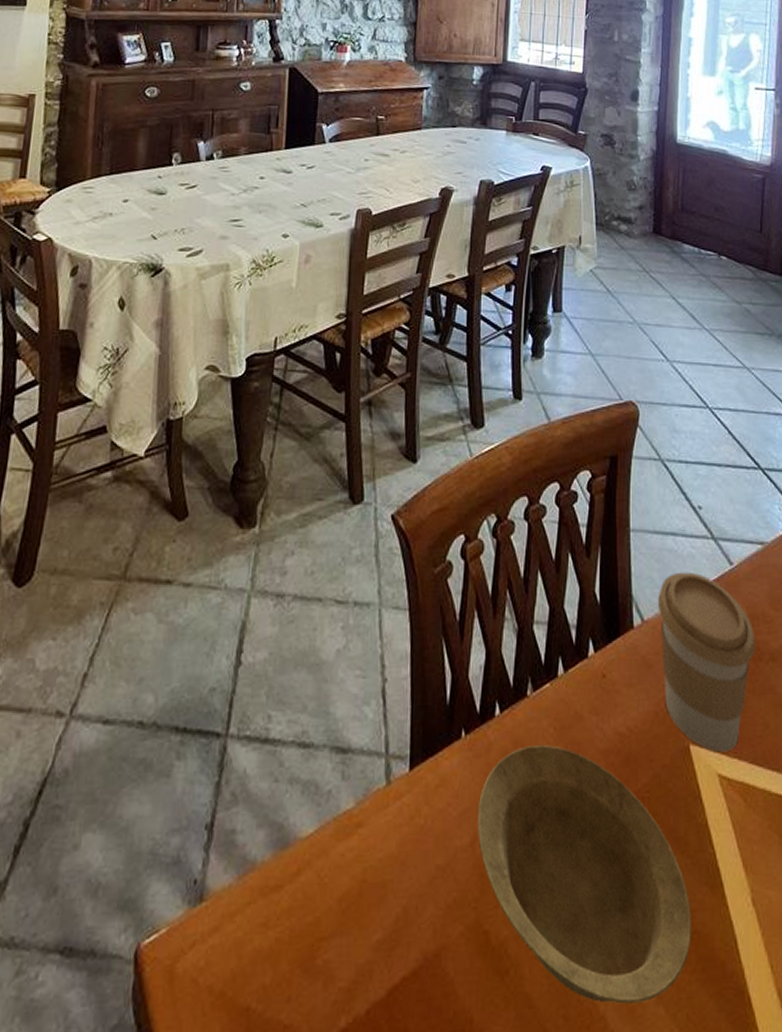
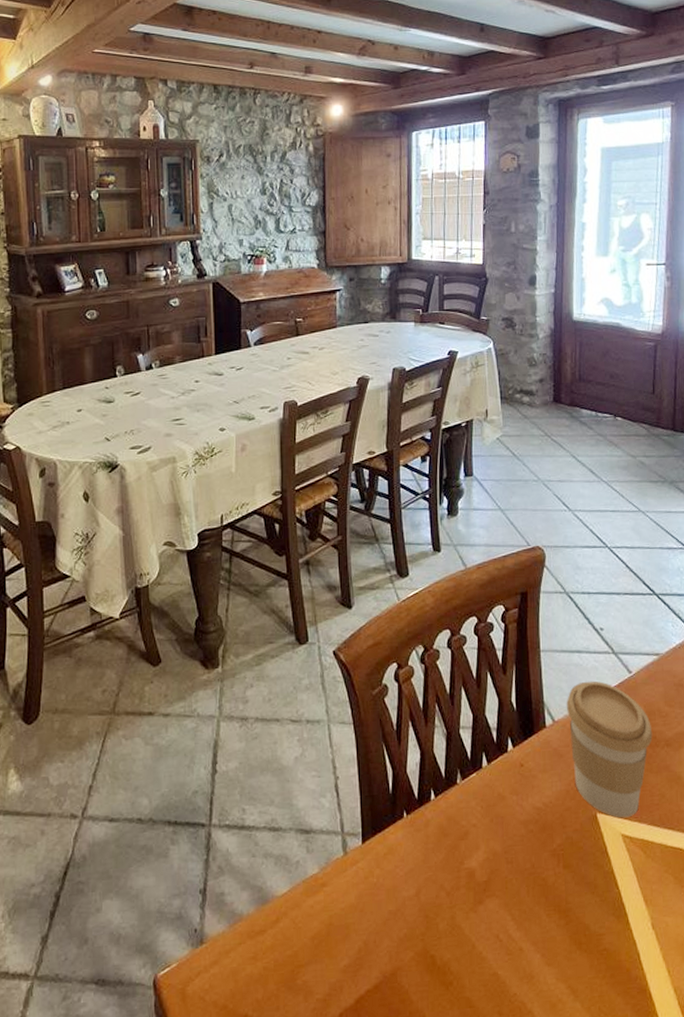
bowl: present [477,745,691,1004] -> none [420,819,602,1002]

